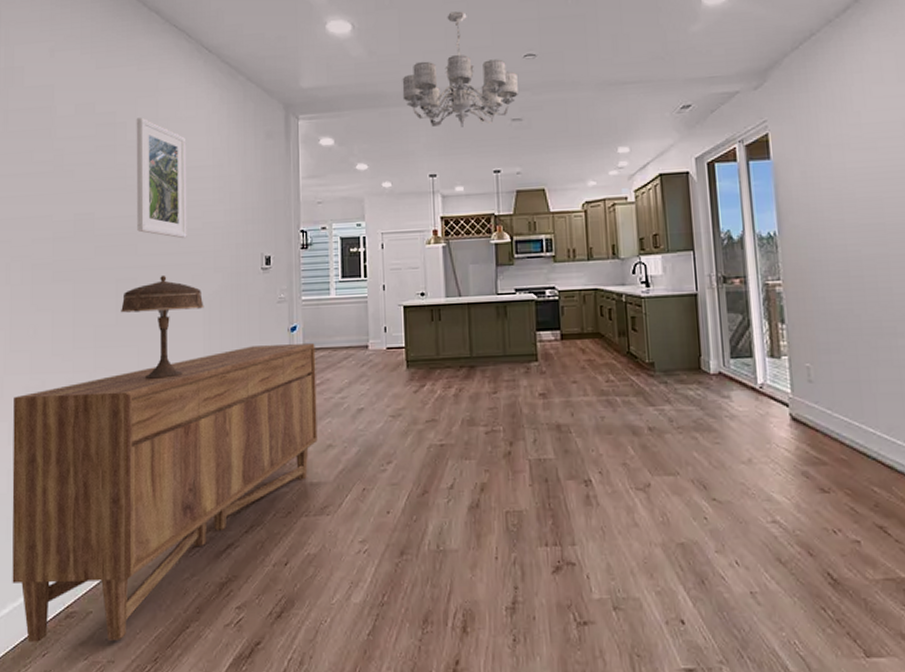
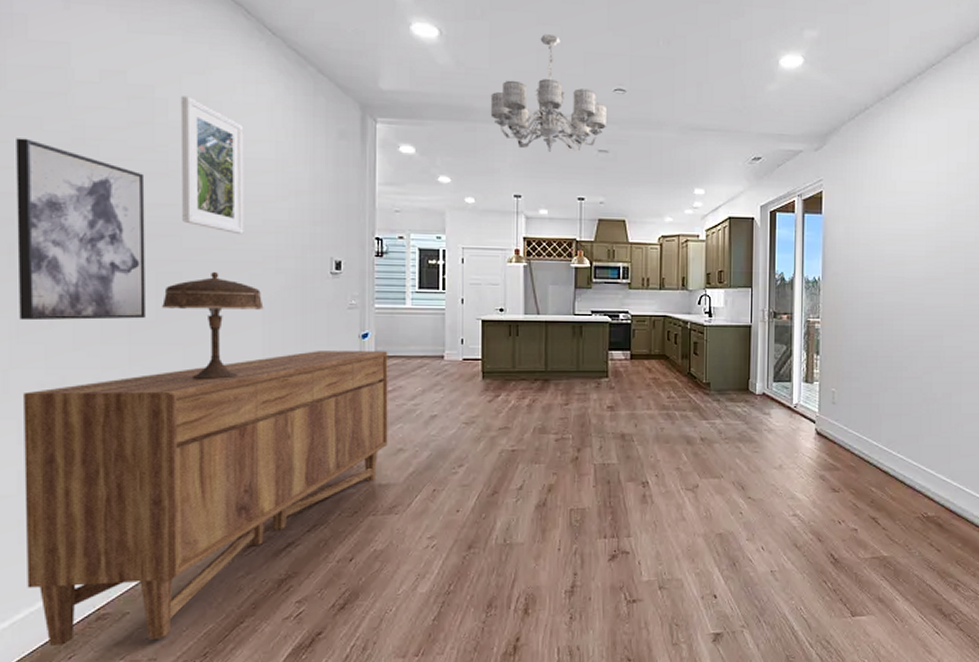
wall art: none [12,170,108,331] -> present [16,138,145,321]

